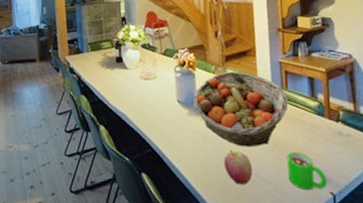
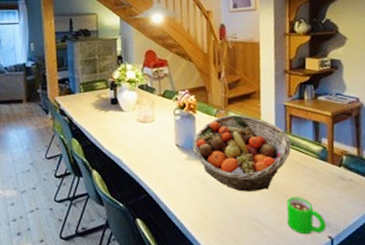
apple: present [224,149,253,185] -> none [222,194,252,230]

